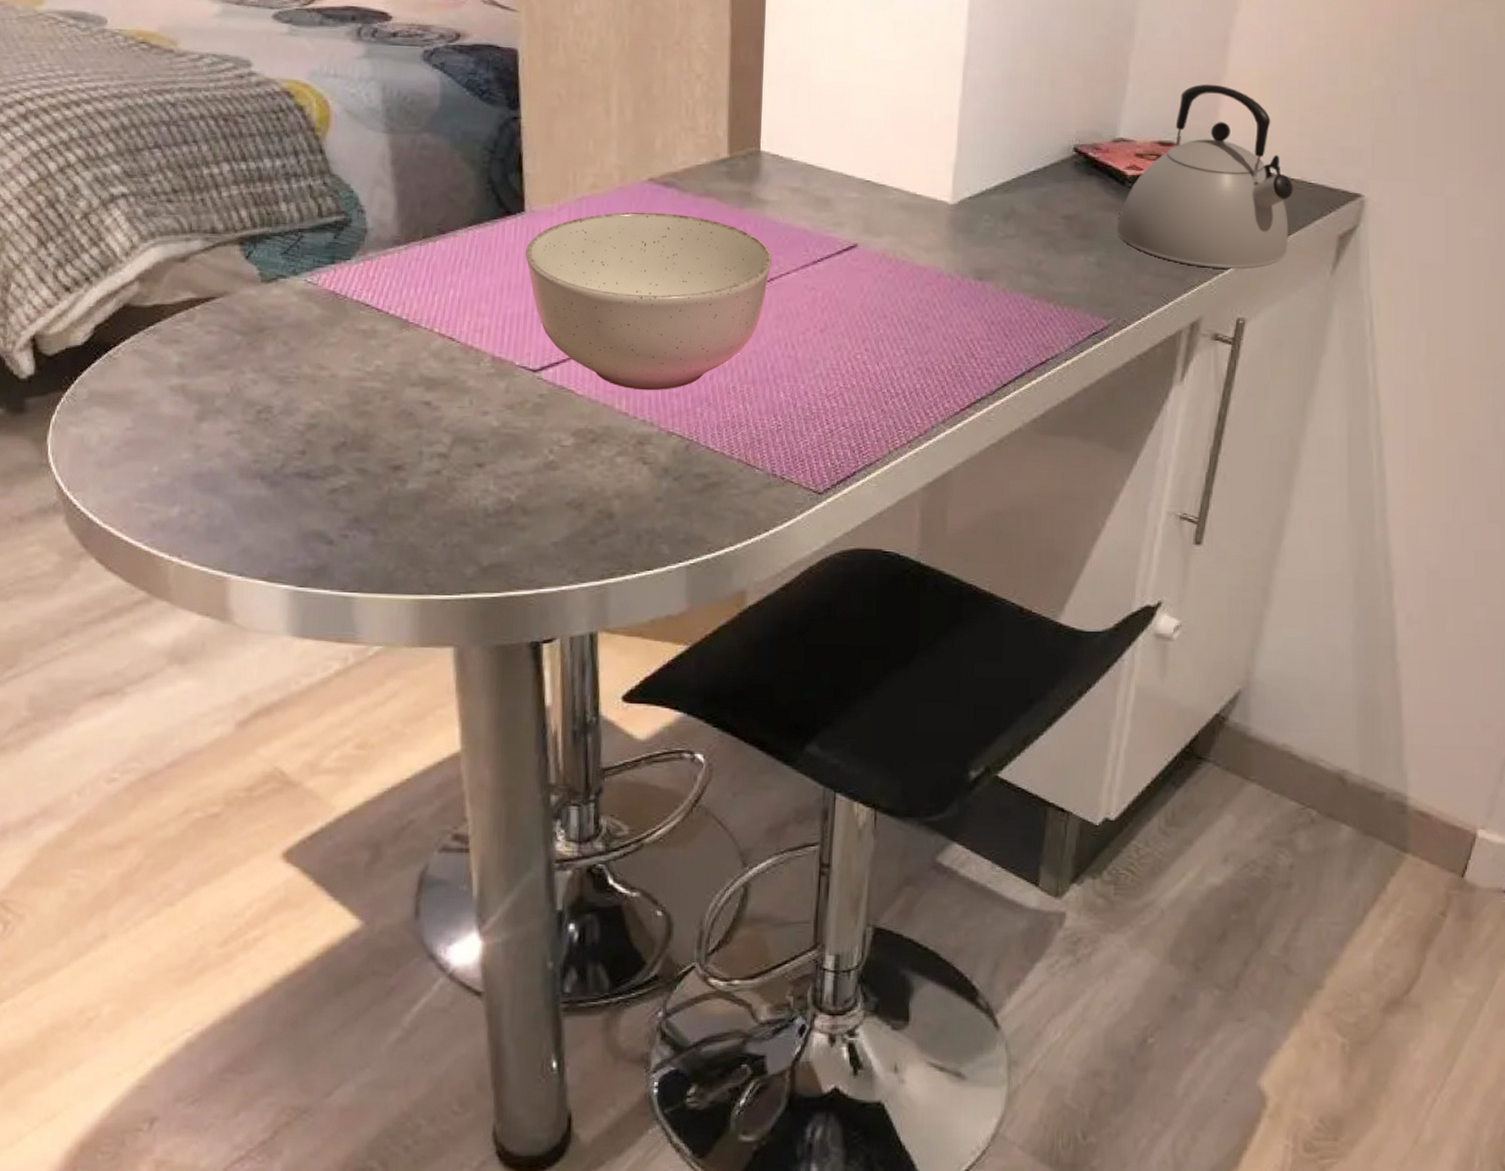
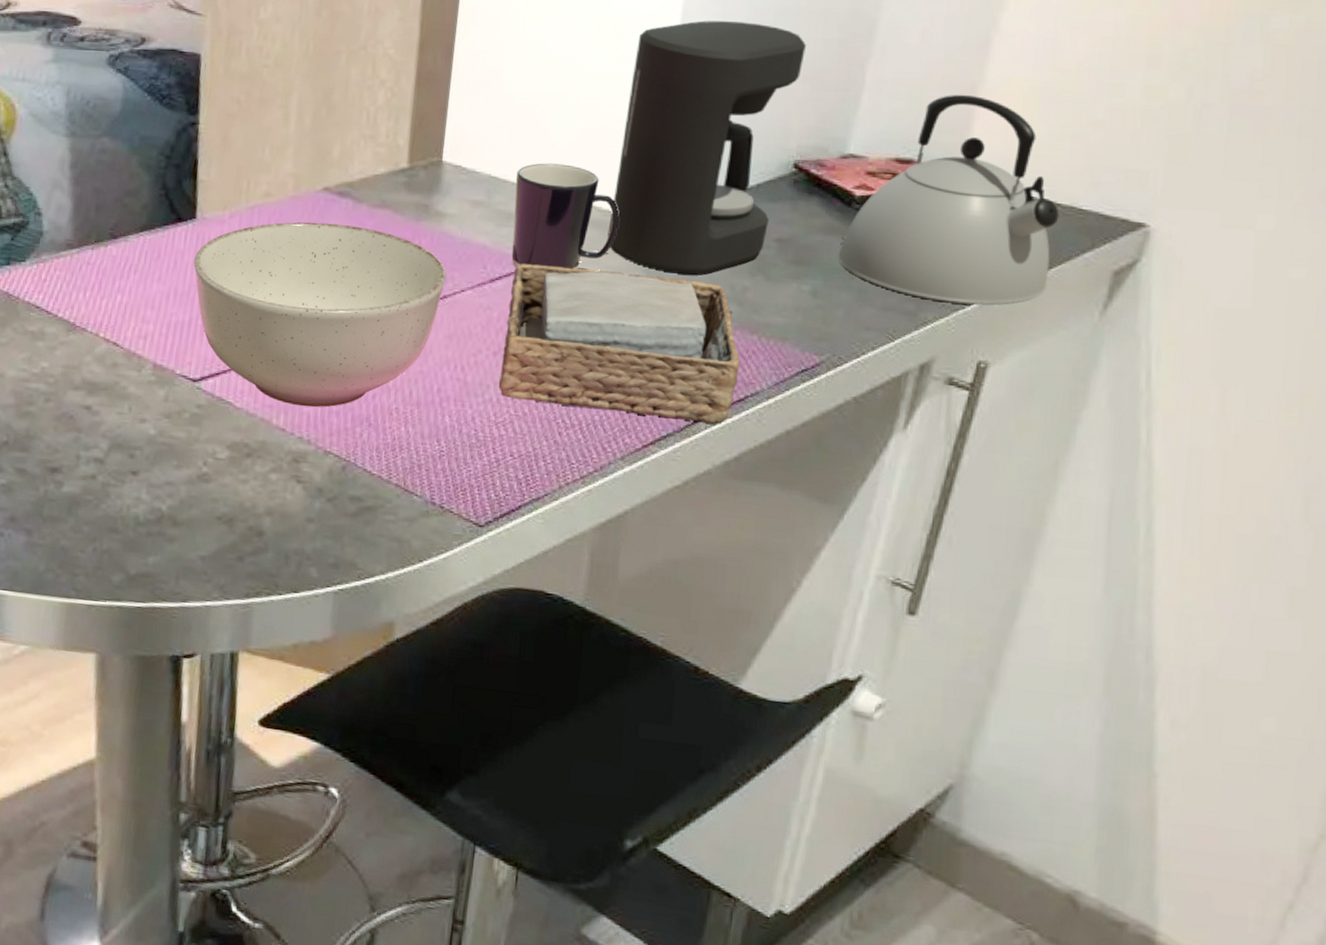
napkin holder: none [827,246,1040,386] -> present [498,263,740,424]
mug: none [829,151,925,250] -> present [511,163,619,270]
coffee maker: none [916,18,1077,251] -> present [607,20,806,275]

